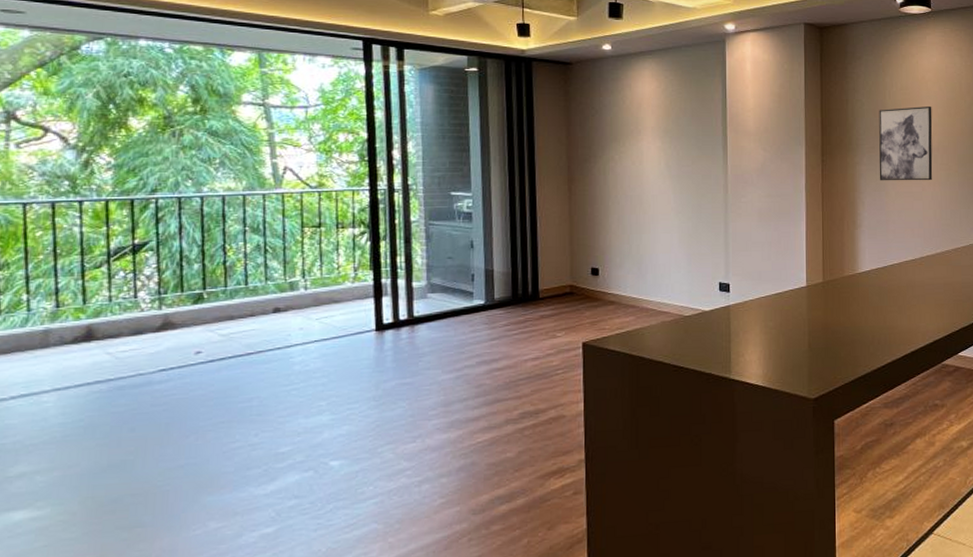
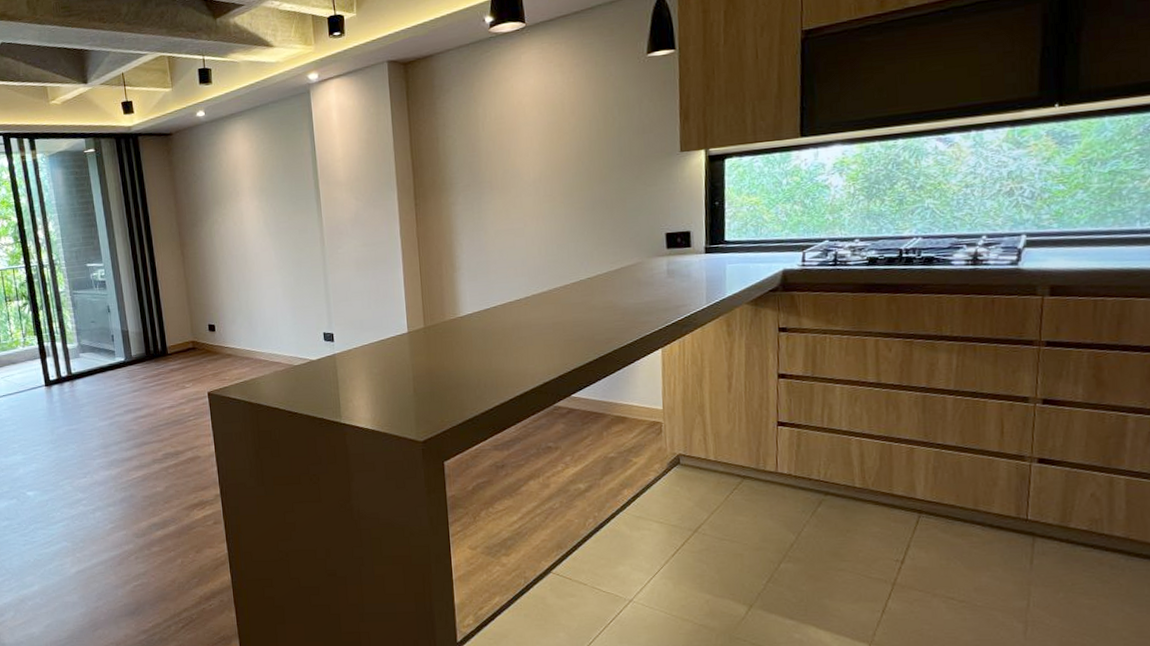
wall art: present [879,105,933,181] -> none [472,133,535,220]

